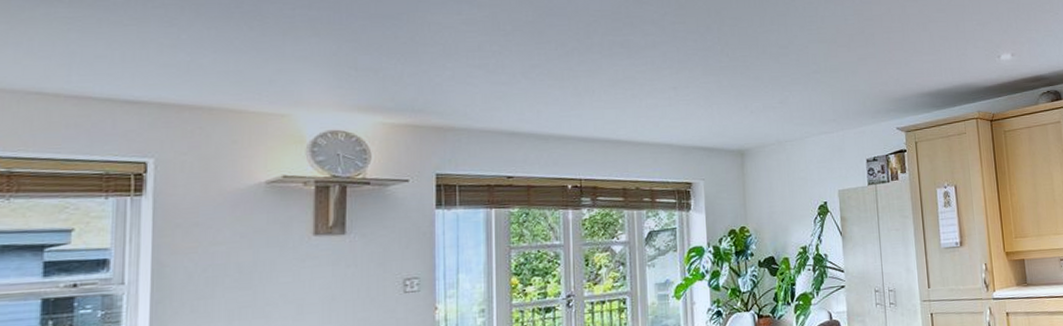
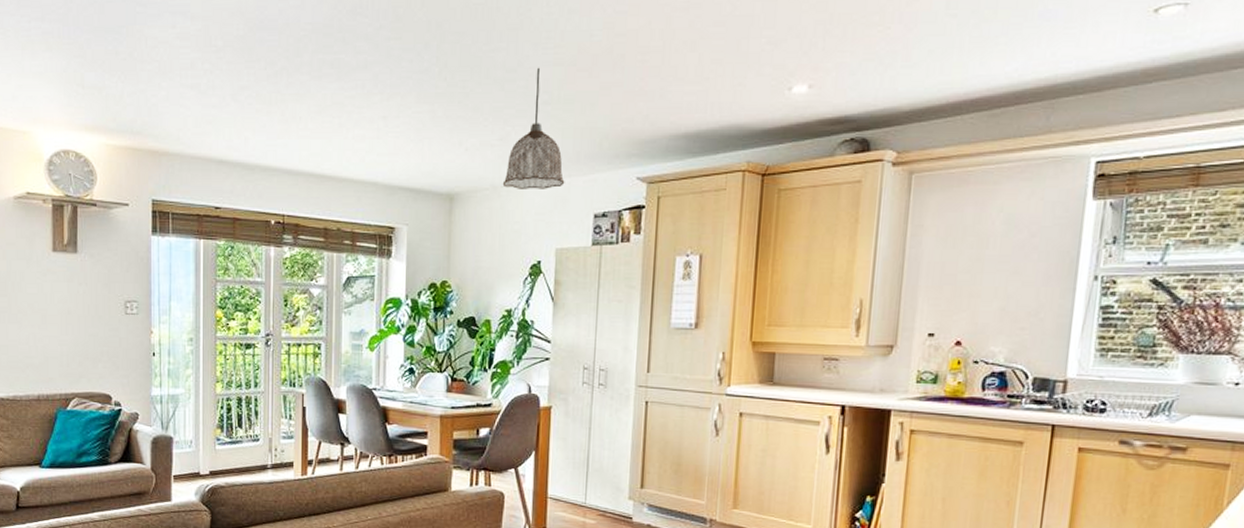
pendant lamp: none [786,44,839,143] -> present [502,67,565,189]

